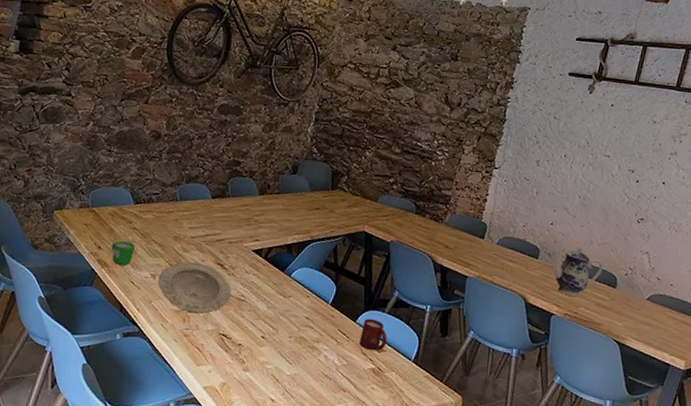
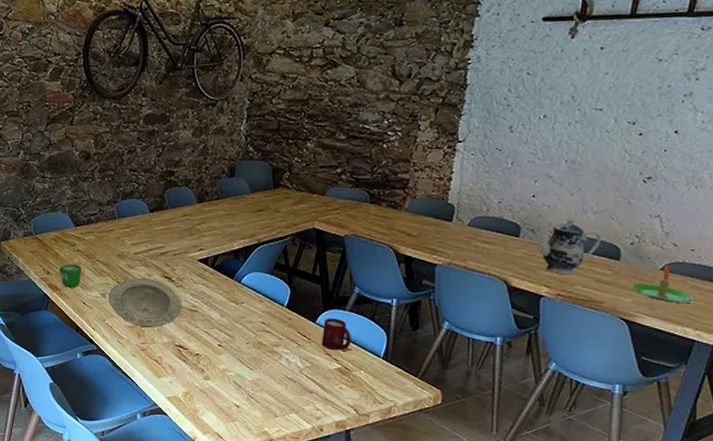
candle: none [624,296,672,331] -> present [631,265,695,302]

